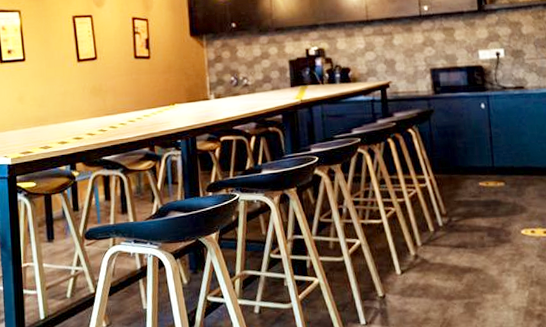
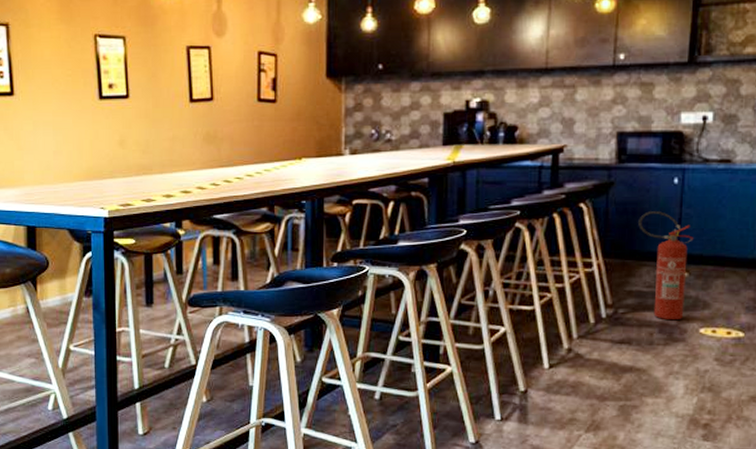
fire extinguisher: none [458,132,506,225] -> present [638,211,694,321]

